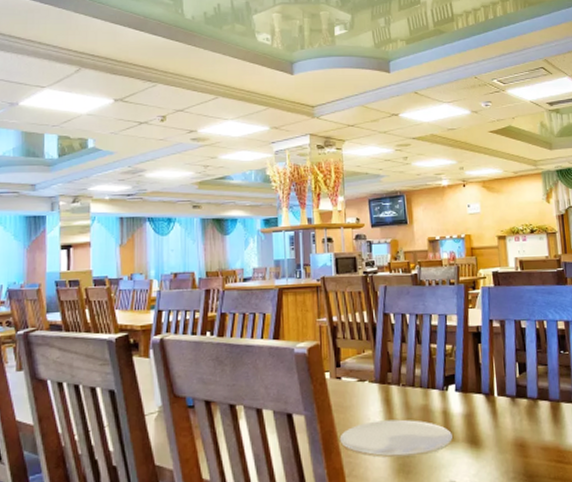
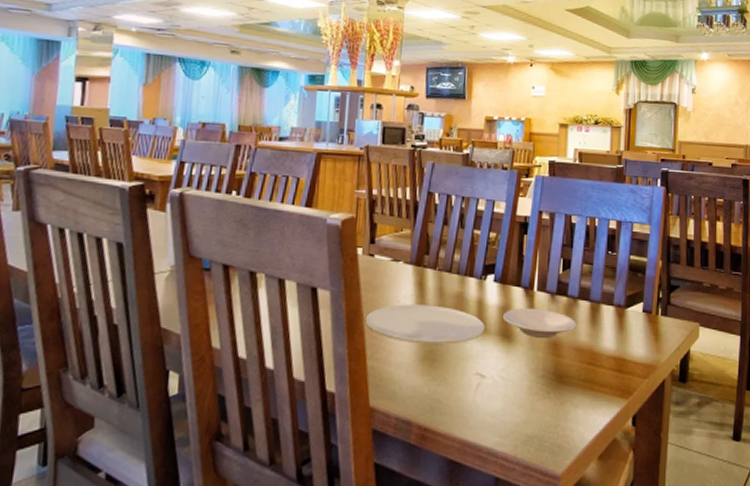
saucer: none [467,412,541,441] -> present [502,307,577,338]

